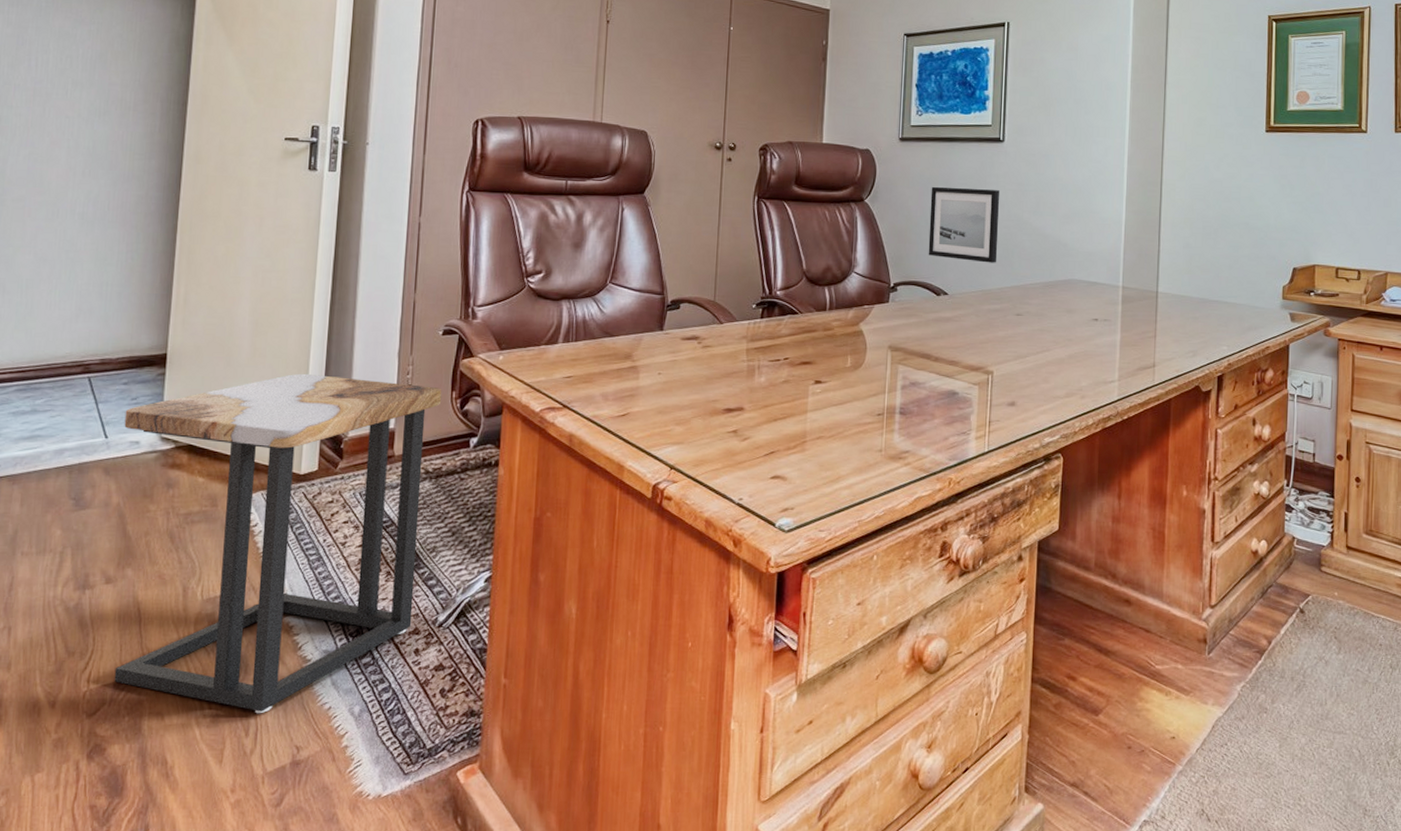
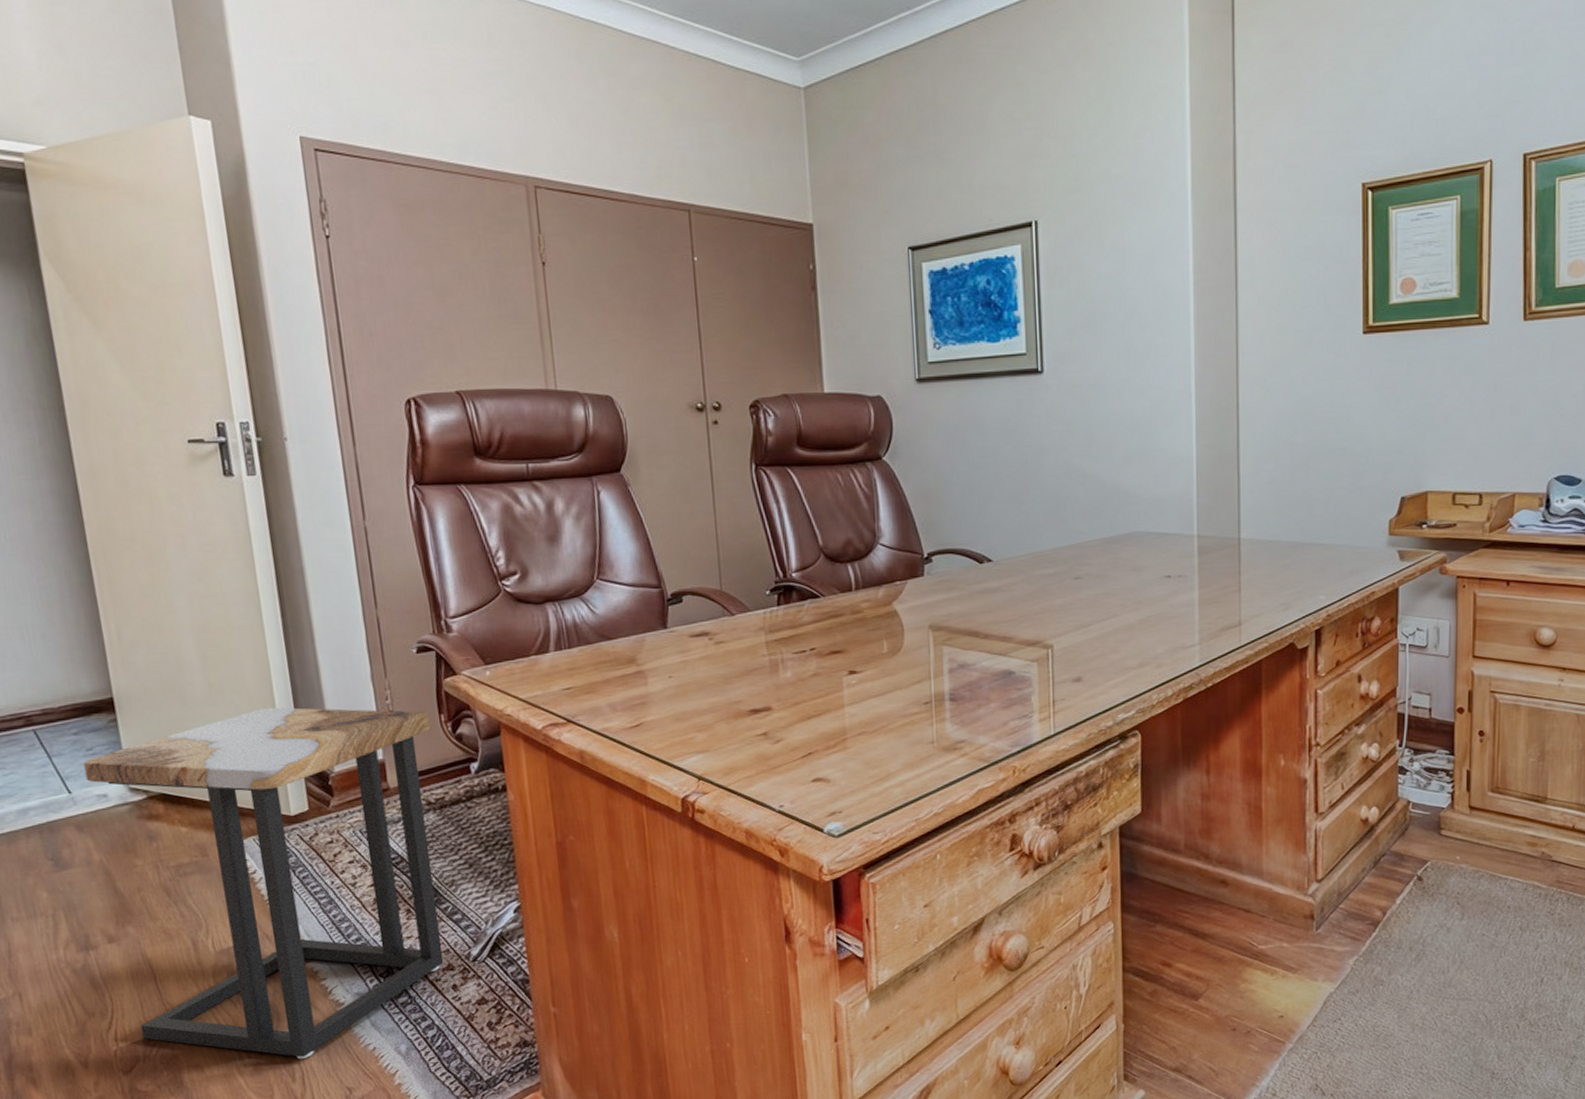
wall art: present [928,186,999,263] -> none [960,433,1047,521]

